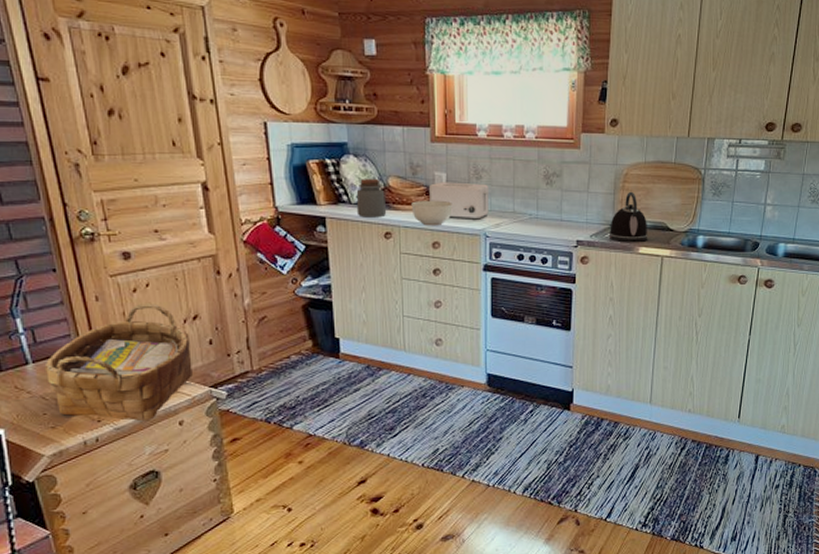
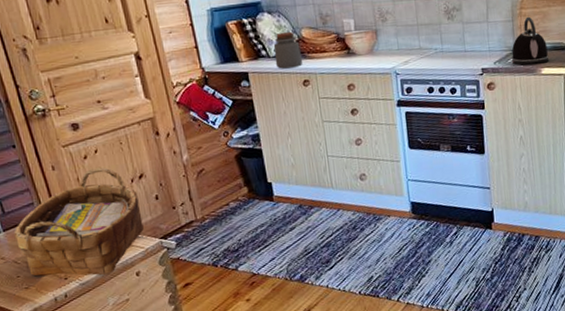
bowl: present [411,200,453,226] -> none [324,45,363,71]
toaster: present [429,182,490,221] -> none [339,25,397,62]

